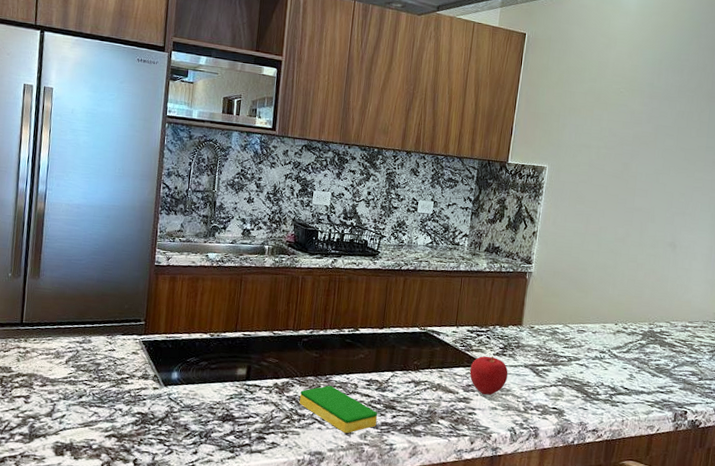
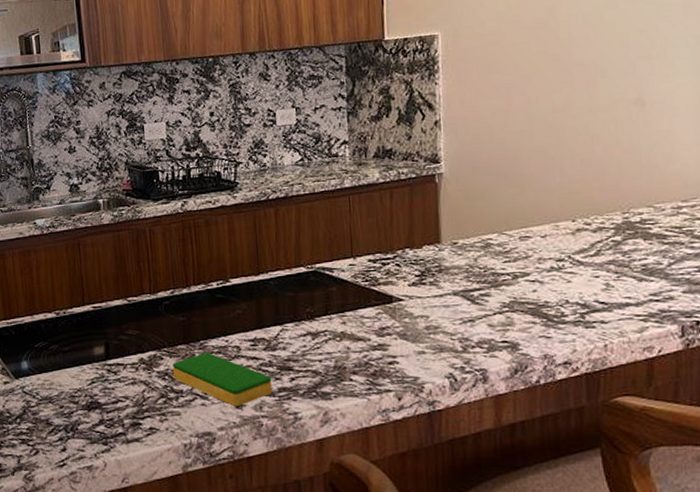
apple: present [469,356,508,395] -> none [380,288,433,337]

